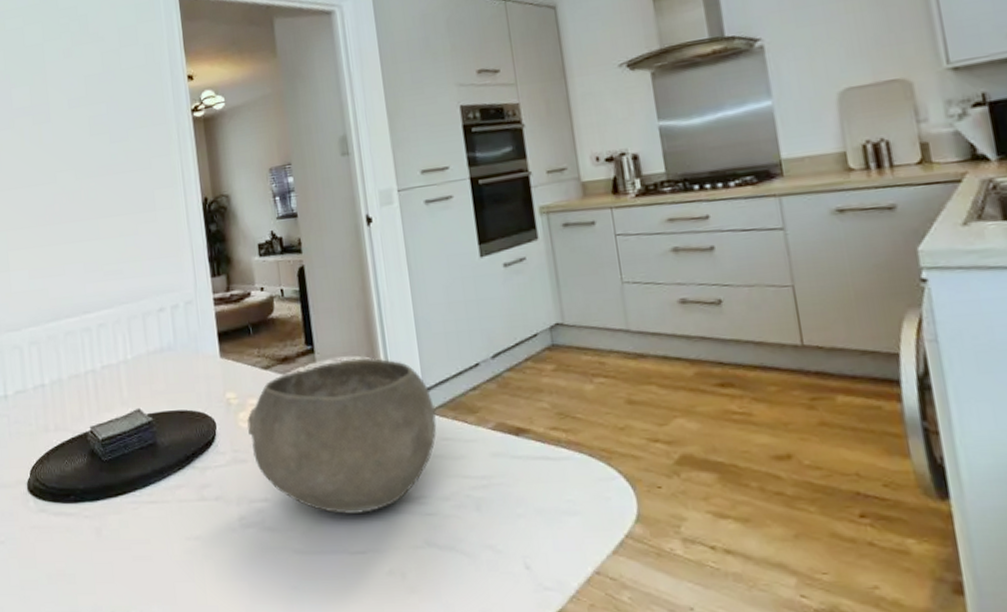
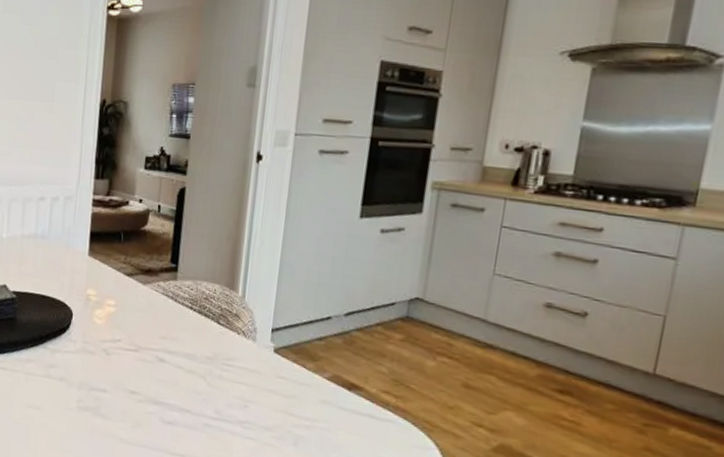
bowl: present [247,358,437,514] -> none [101,284,279,424]

